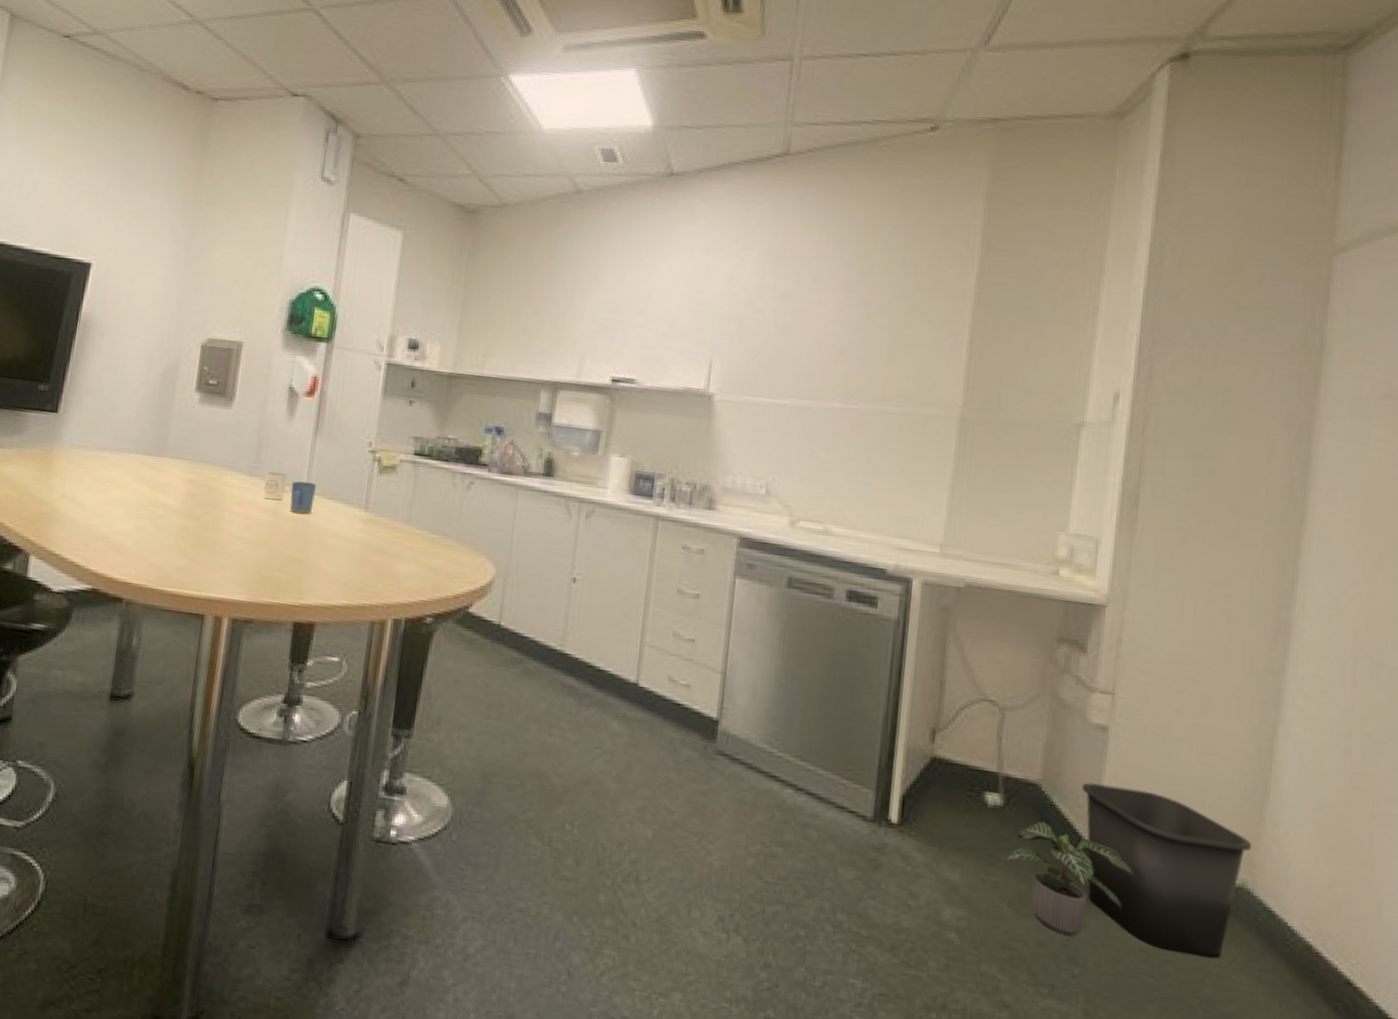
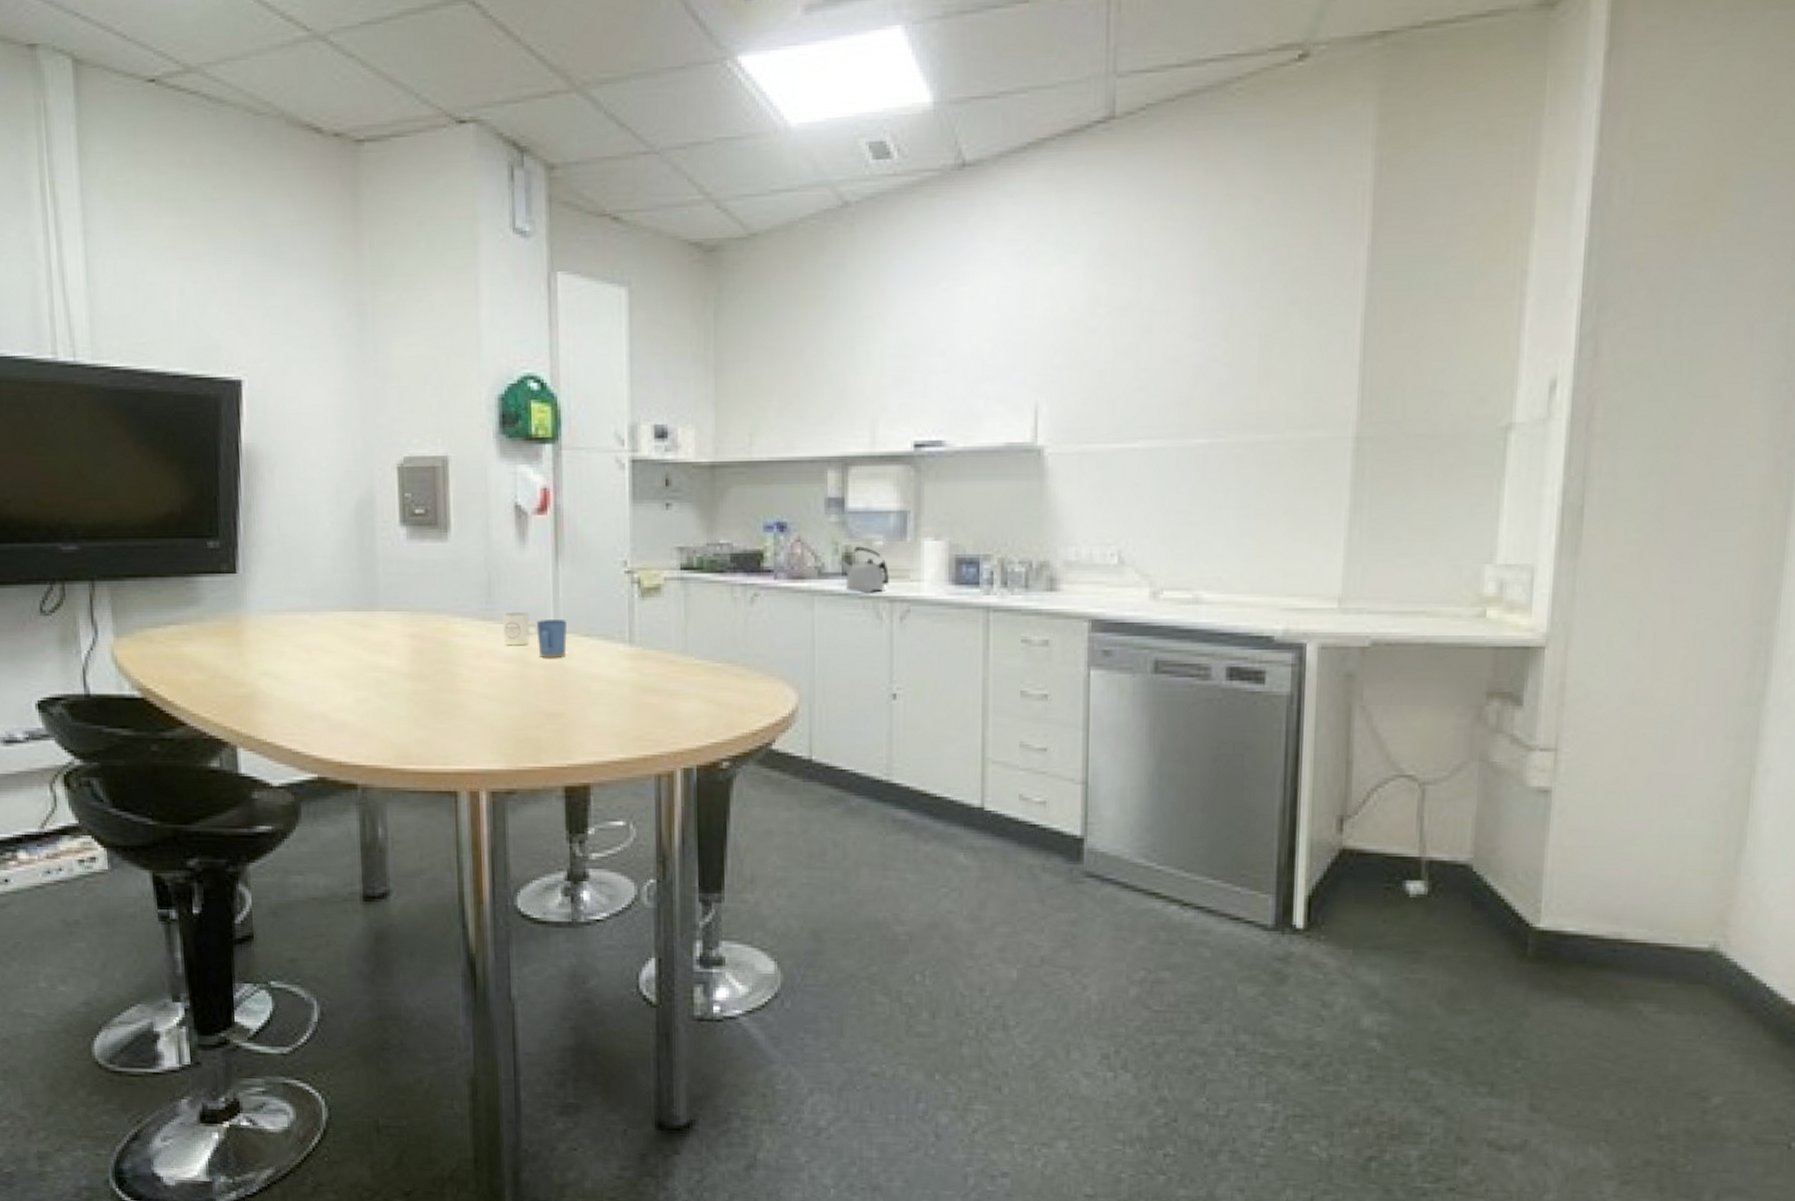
kettle: none [541,454,581,493] -> present [839,546,889,593]
potted plant: present [1005,821,1133,936] -> none [1433,906,1584,1028]
waste bin: present [1081,782,1252,959] -> none [1520,854,1725,1033]

